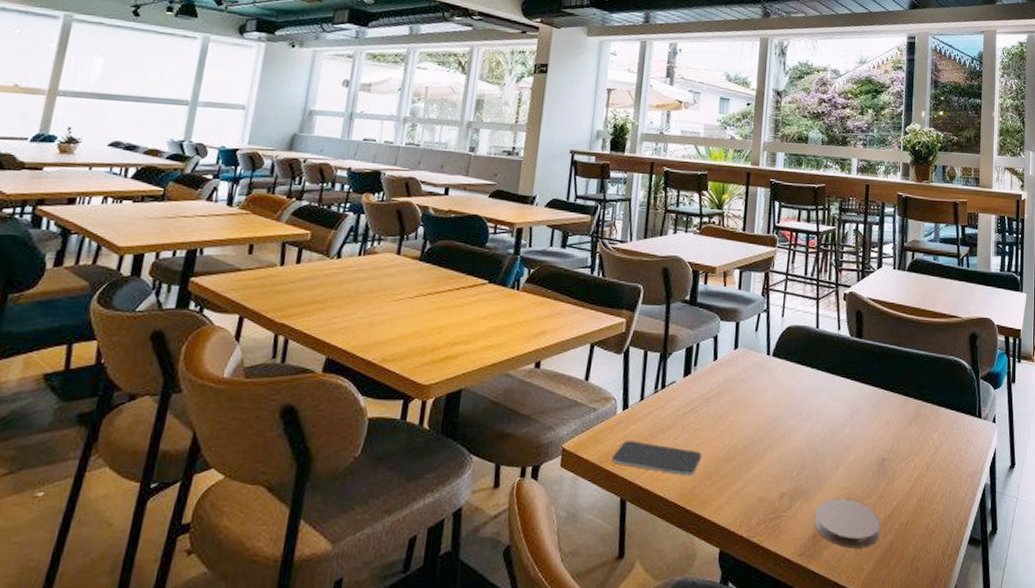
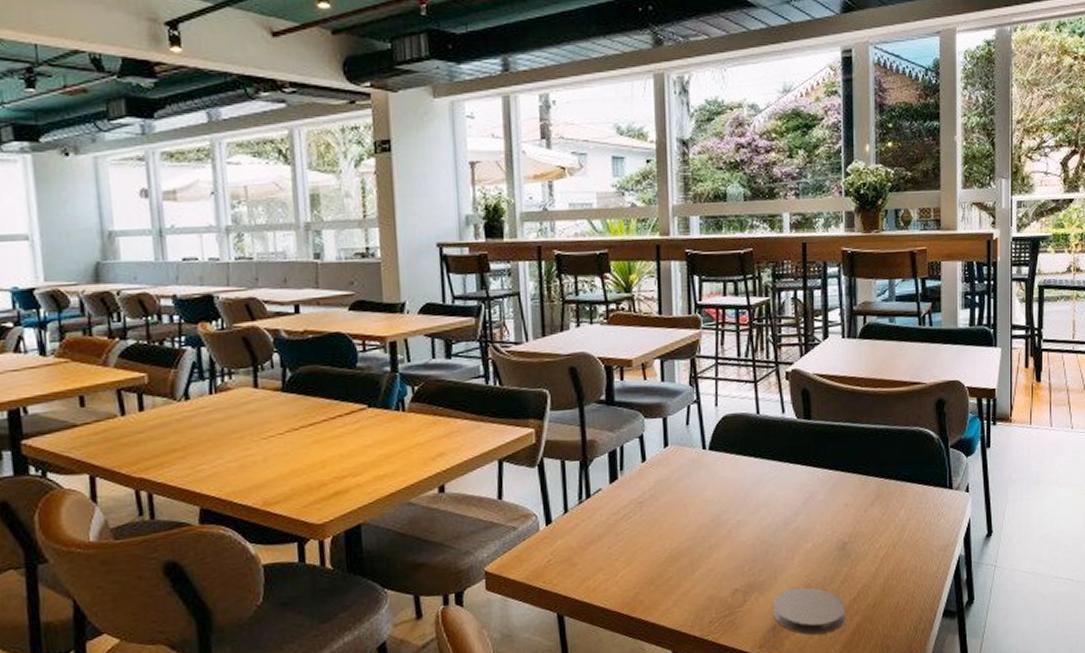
smartphone: present [612,441,702,476] -> none [542,555,641,585]

